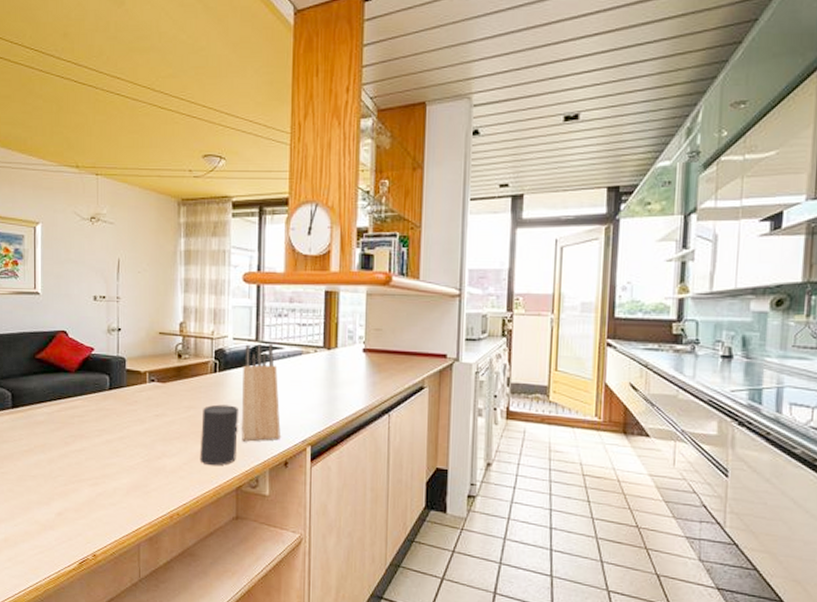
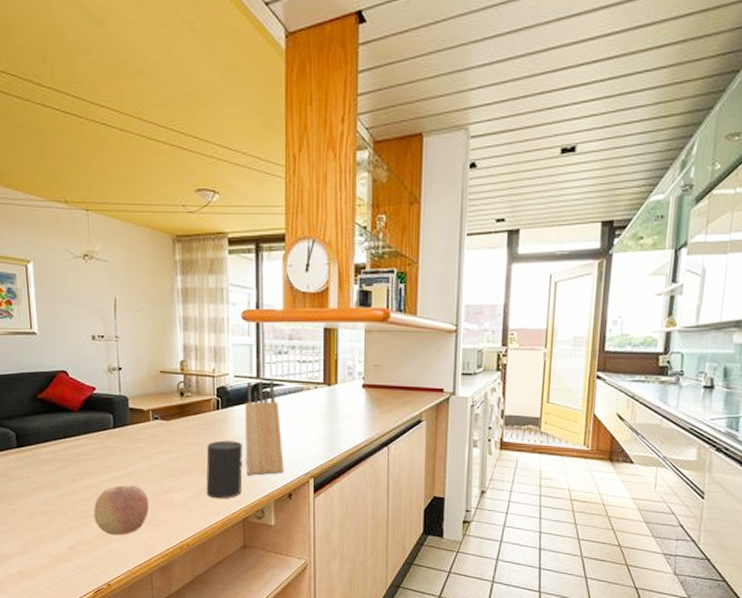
fruit: none [84,449,141,503] -> present [93,485,149,536]

